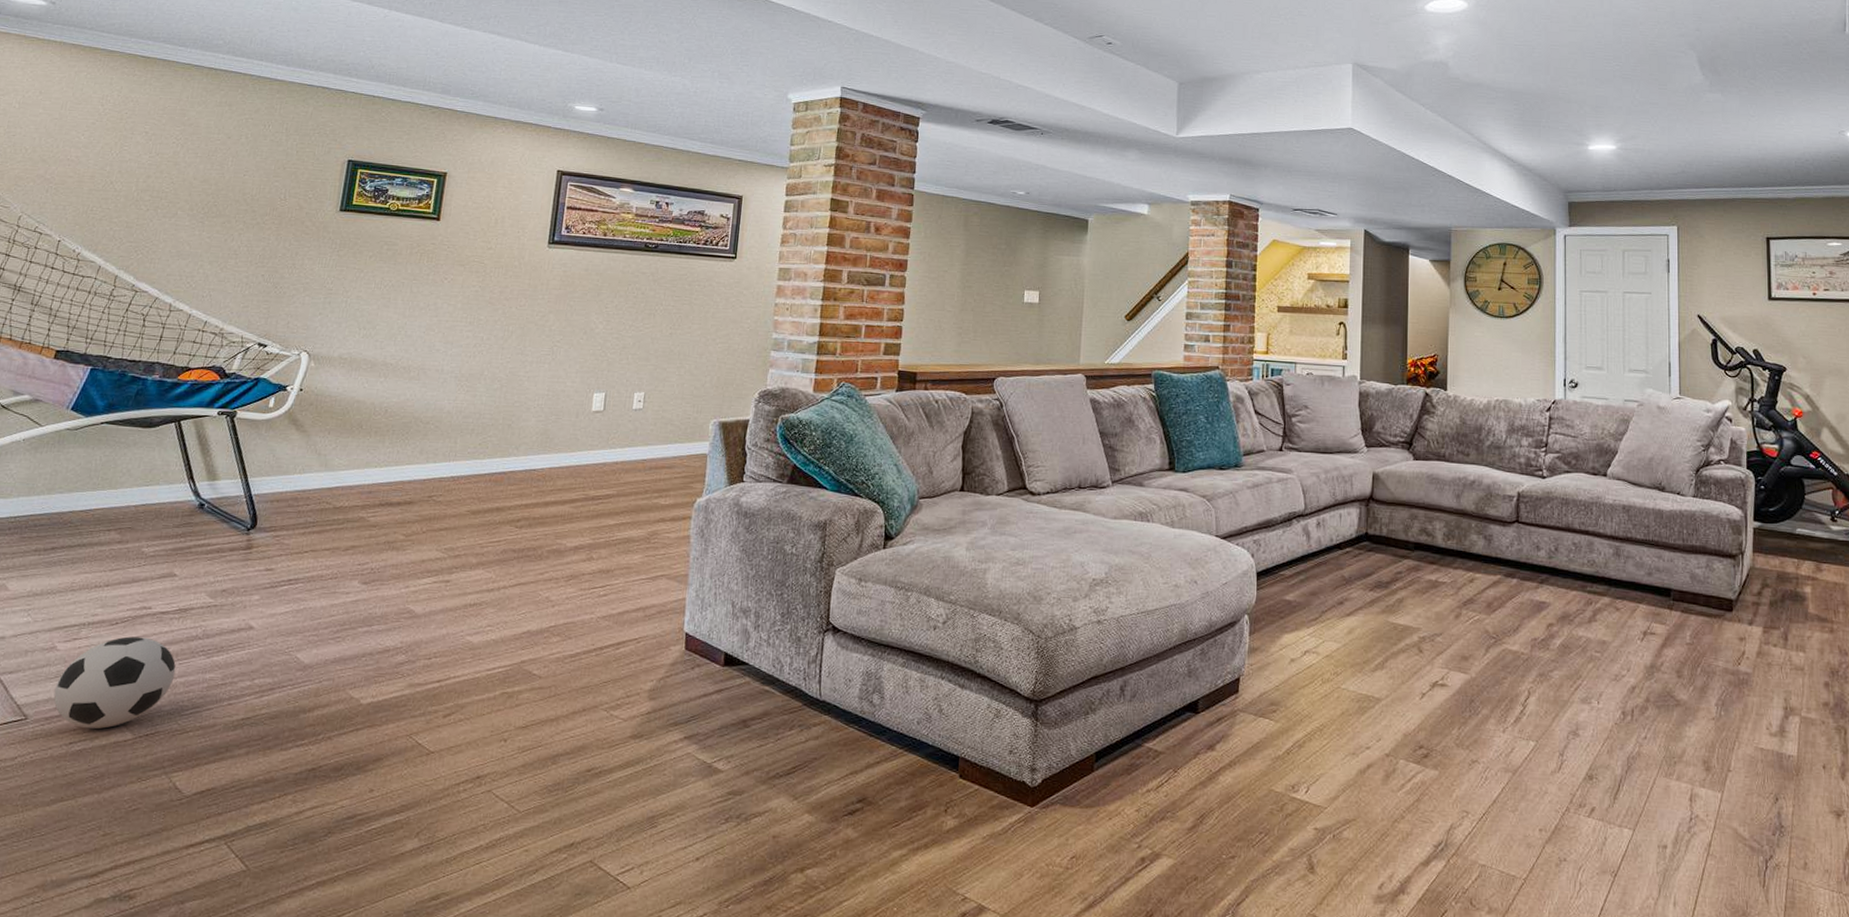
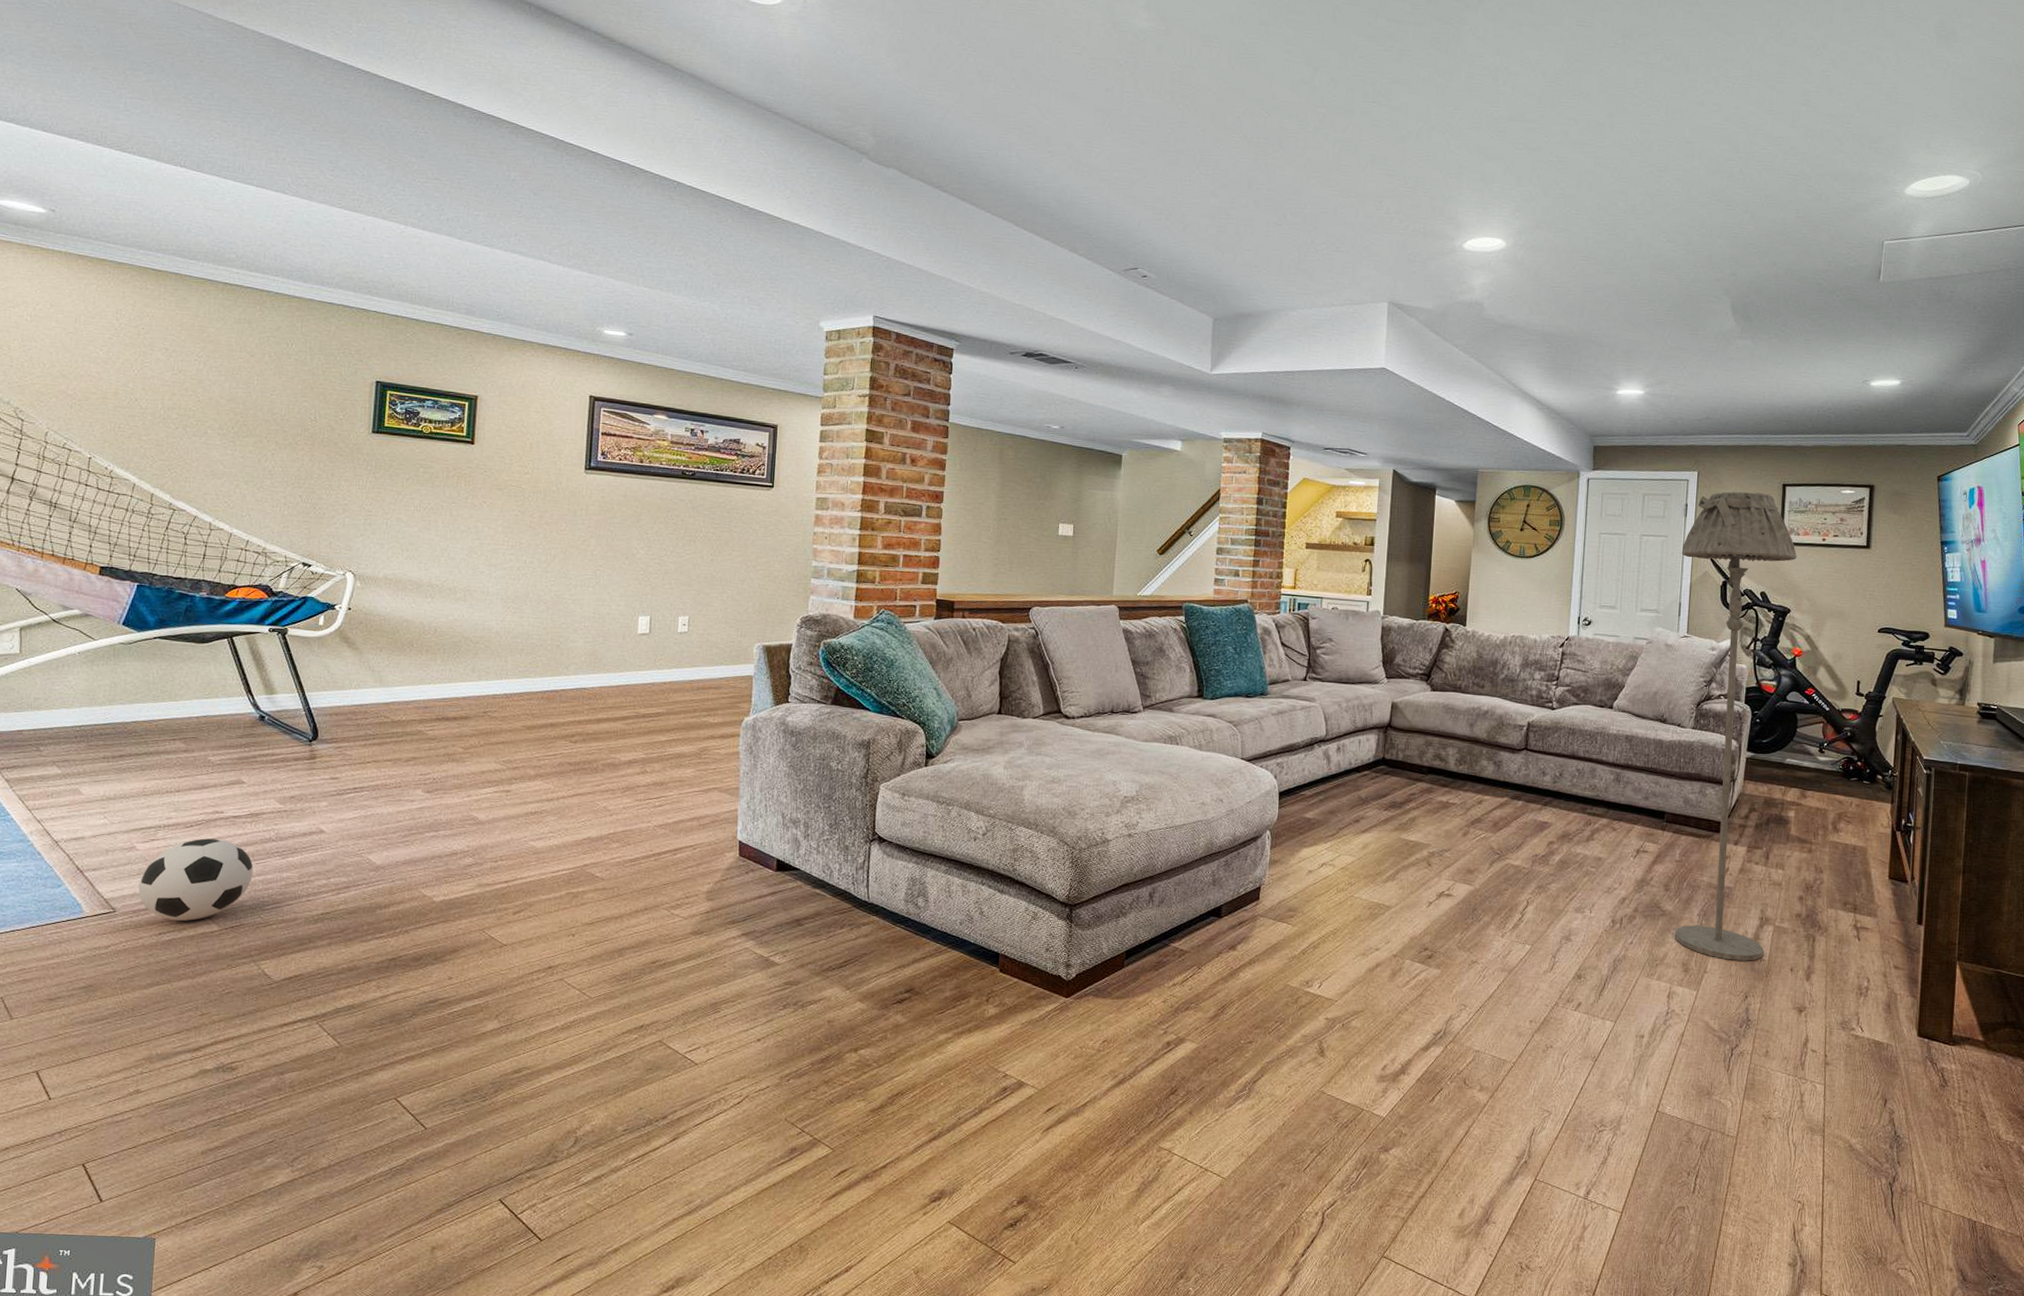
floor lamp: none [1667,245,1792,758] -> present [1674,491,1797,961]

